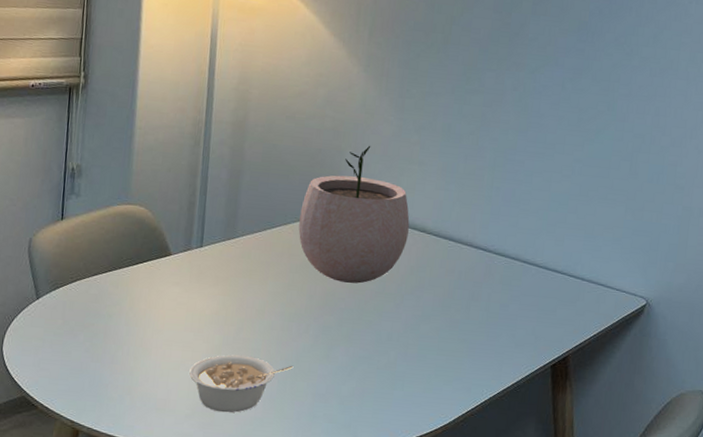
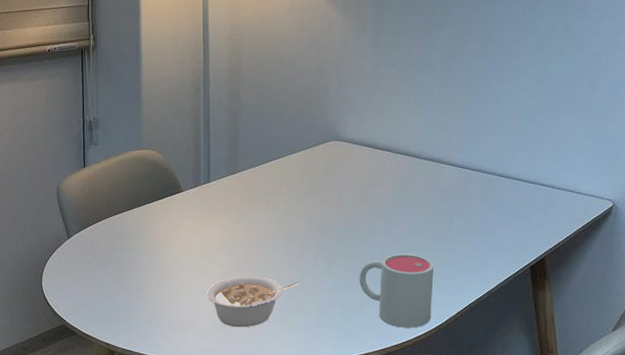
plant pot: present [298,145,410,284] -> none [294,81,393,205]
mug: none [361,341,446,426] -> present [359,253,434,328]

